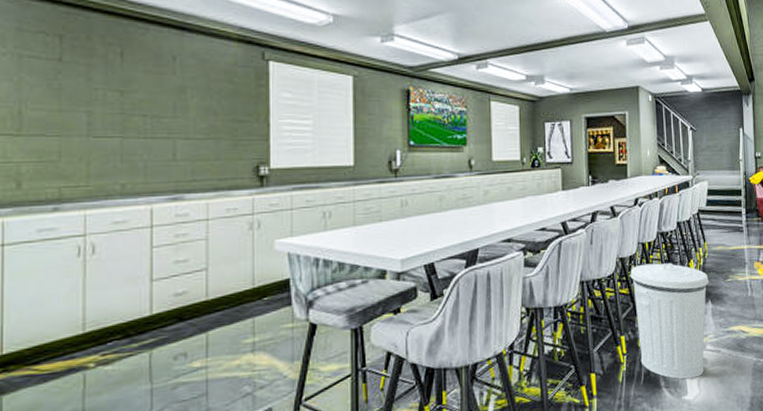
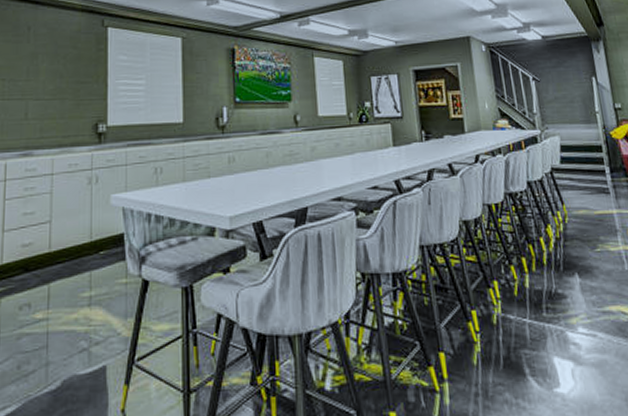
trash can: present [630,262,709,380] -> none [476,227,579,368]

